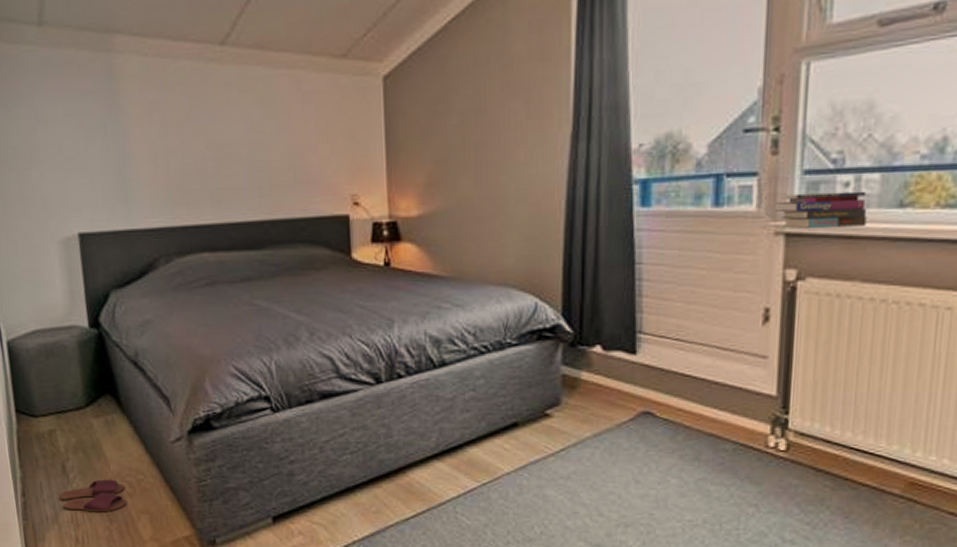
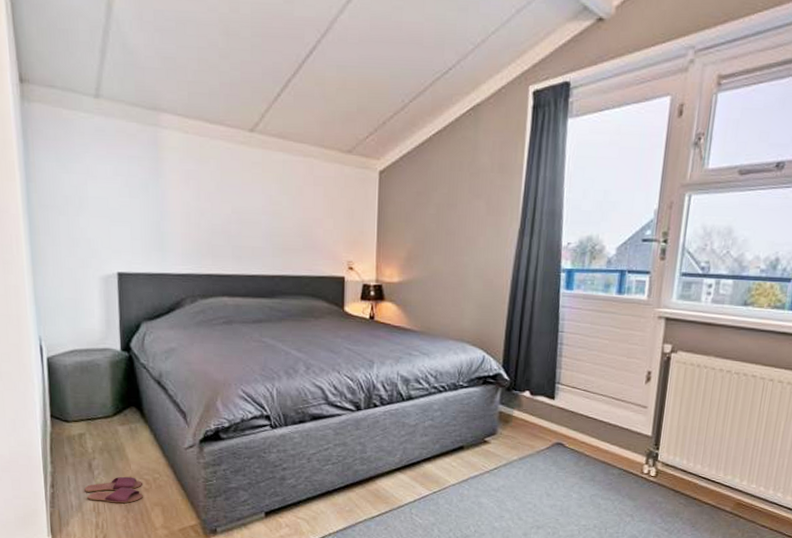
books: present [775,191,867,230] -> none [660,289,723,317]

